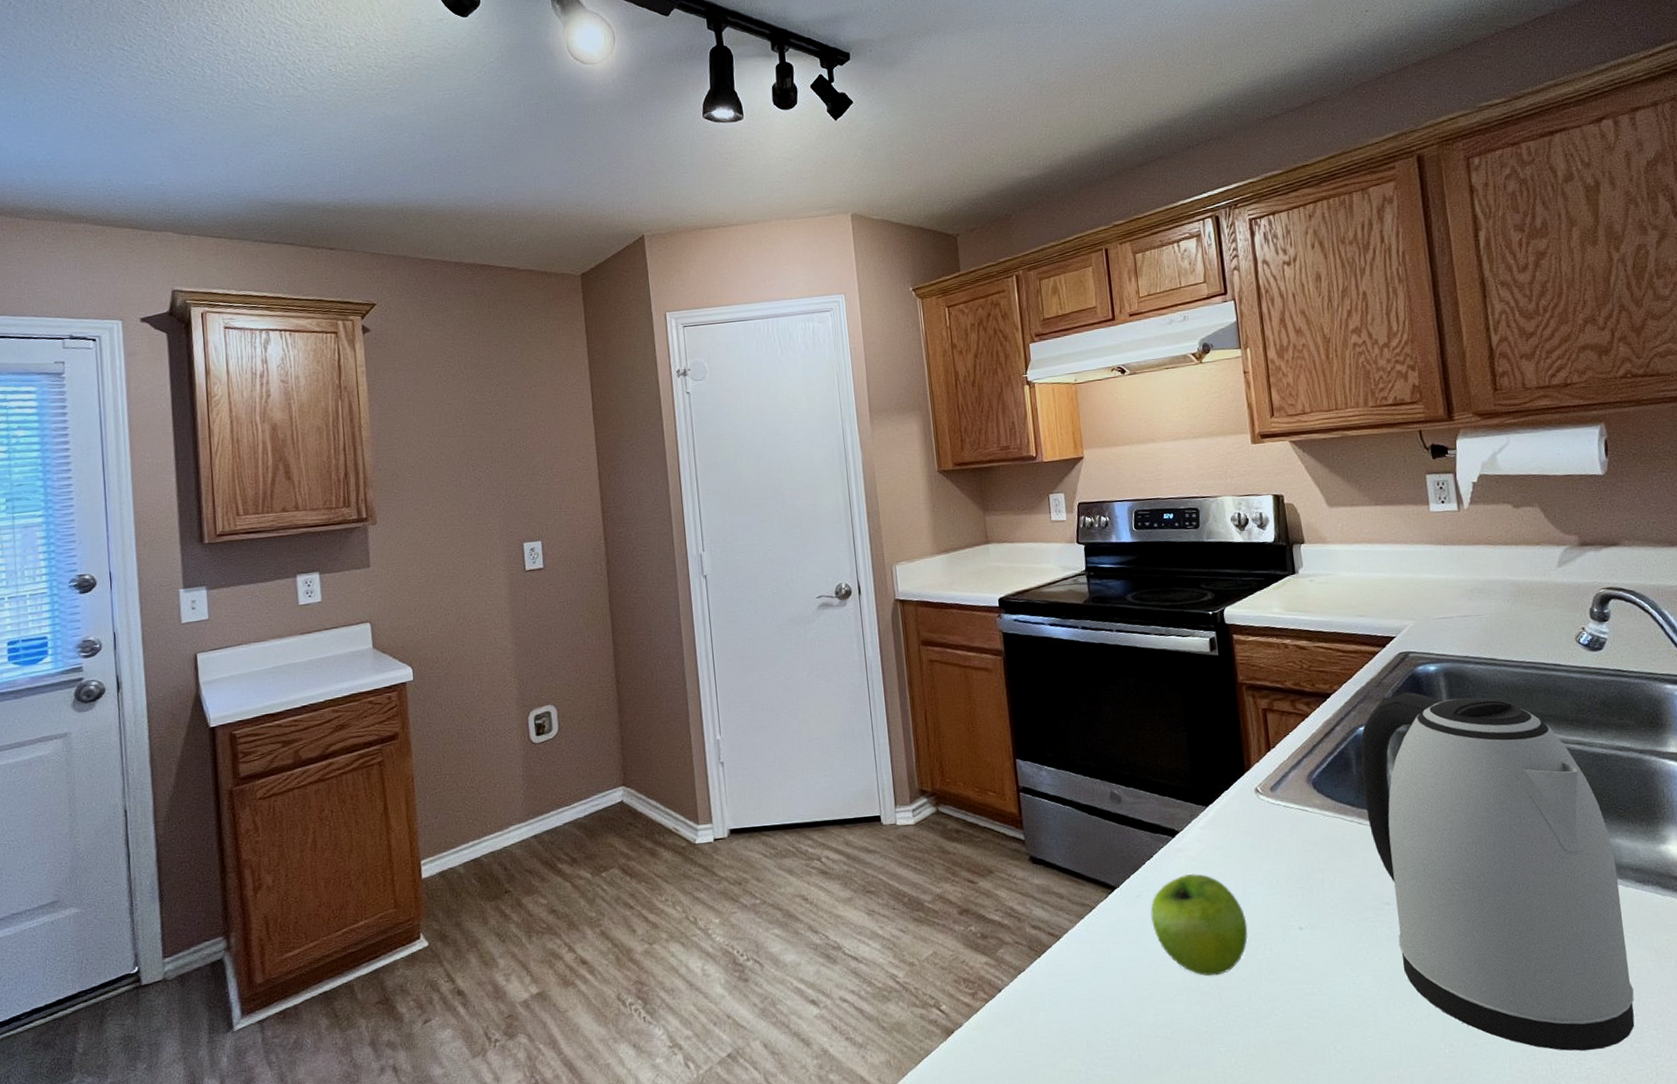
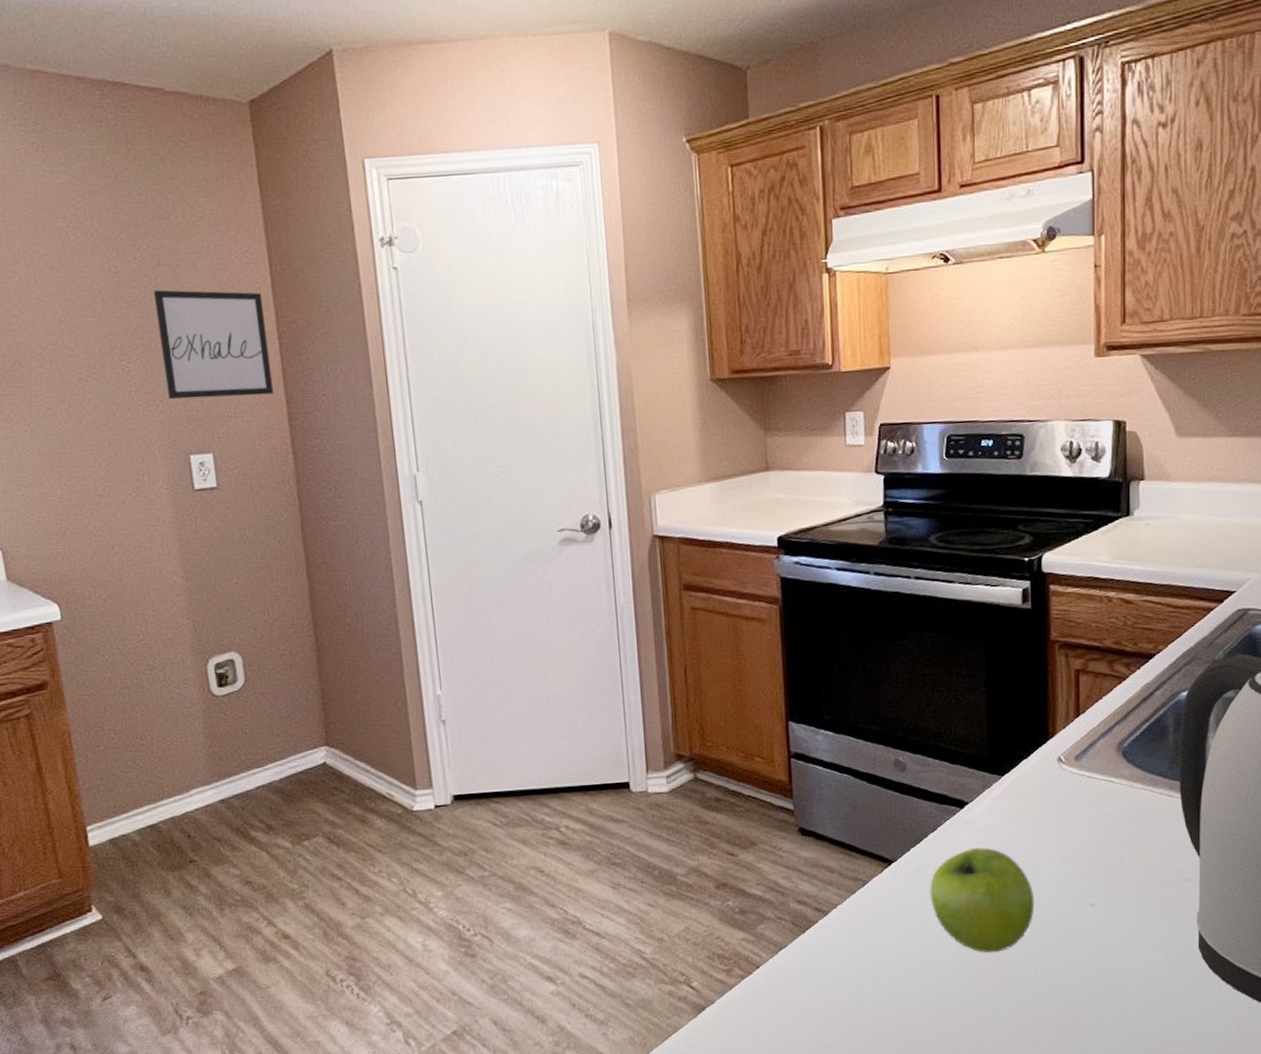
wall art: none [502,414,591,499] -> present [153,290,273,400]

